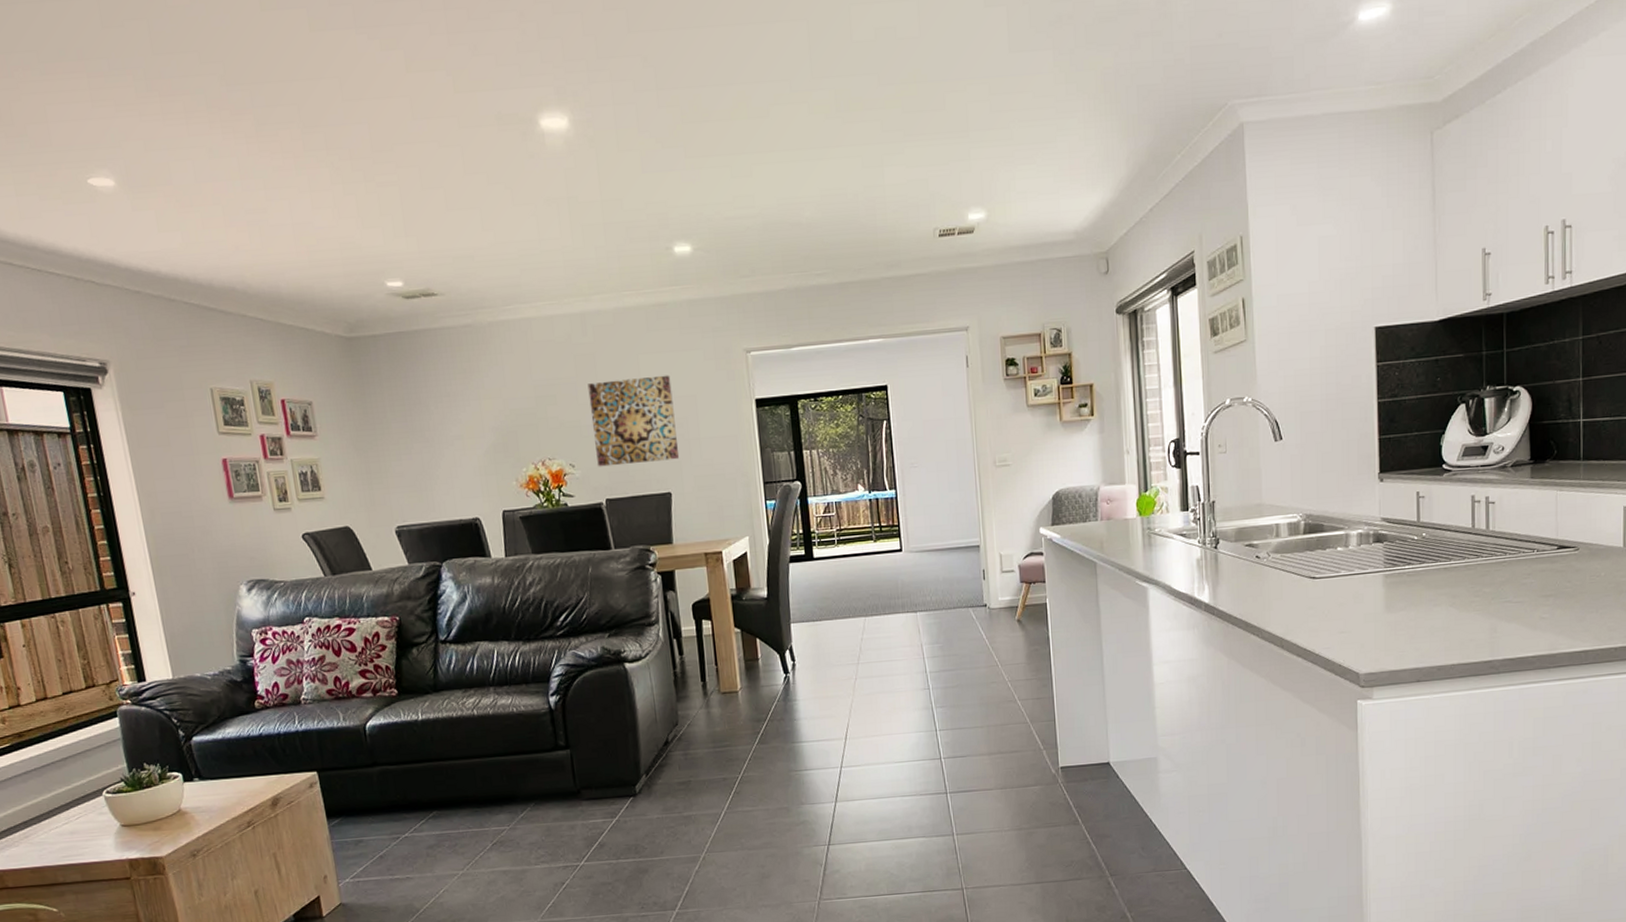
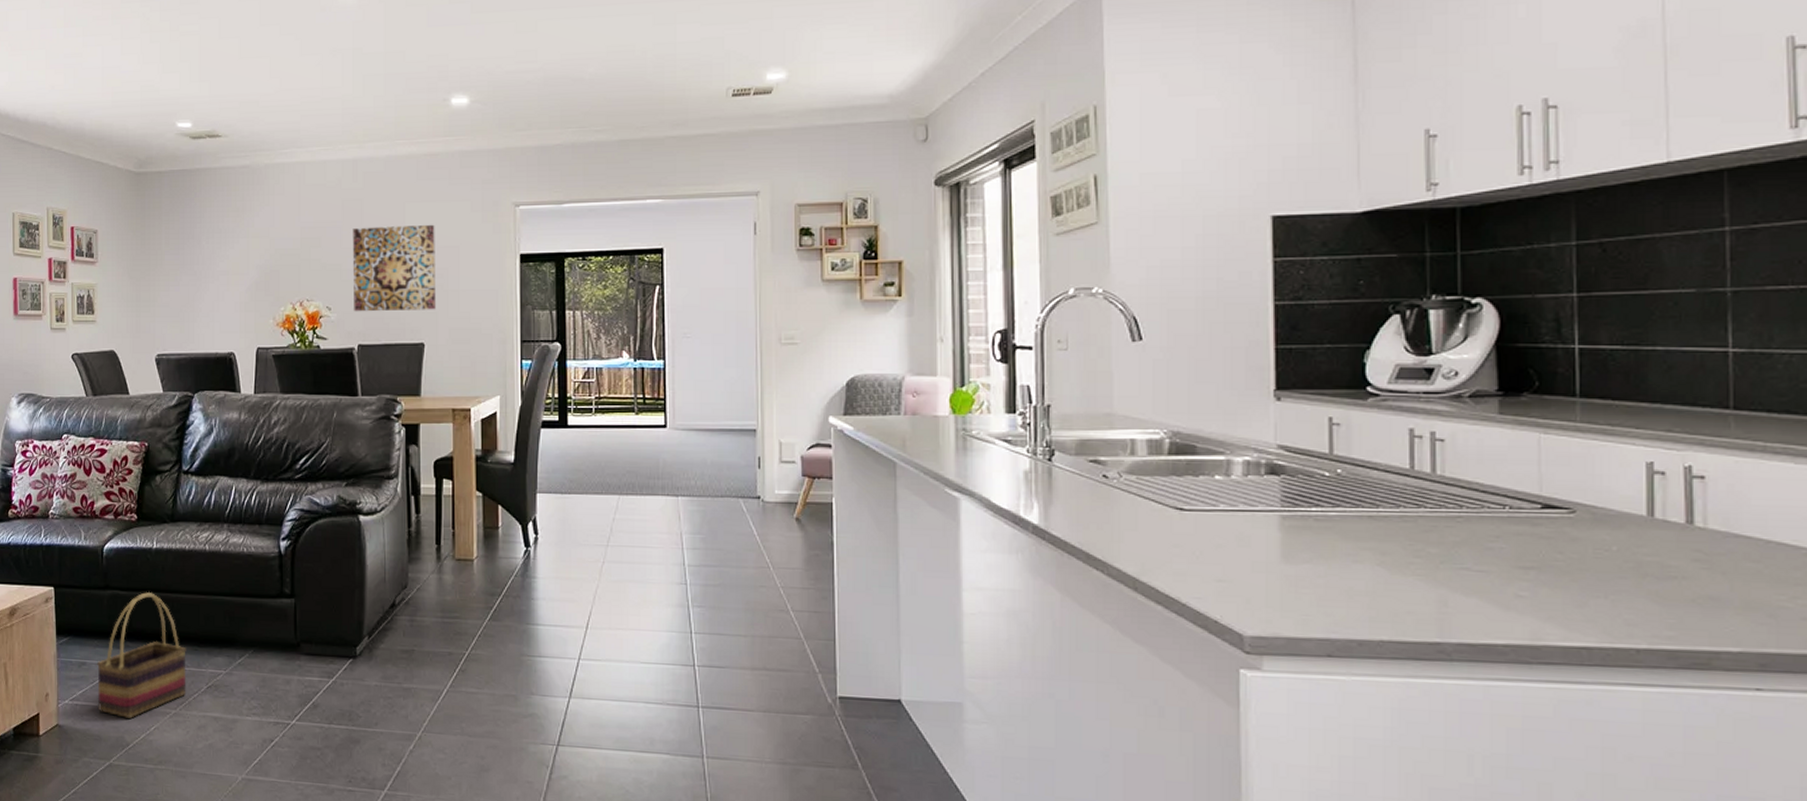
basket: none [373,762,472,886] -> present [96,591,186,718]

